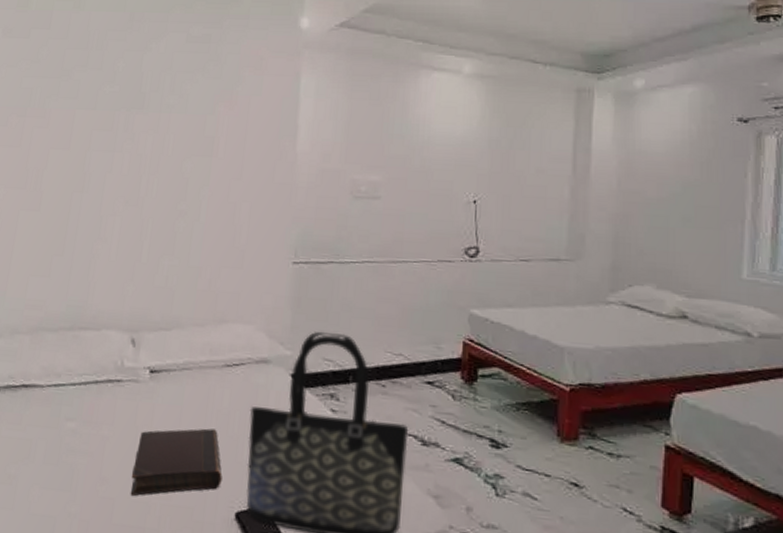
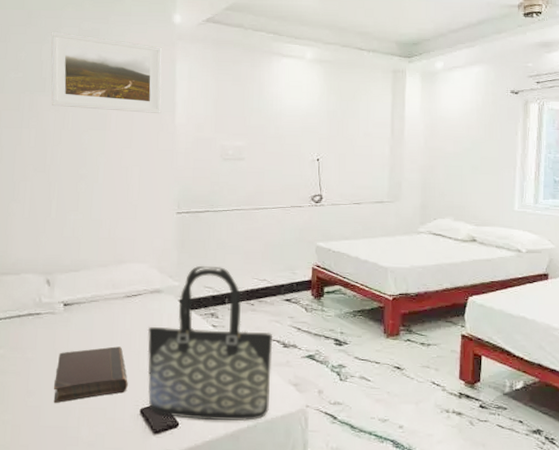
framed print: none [150,37,284,139] -> present [51,31,162,114]

